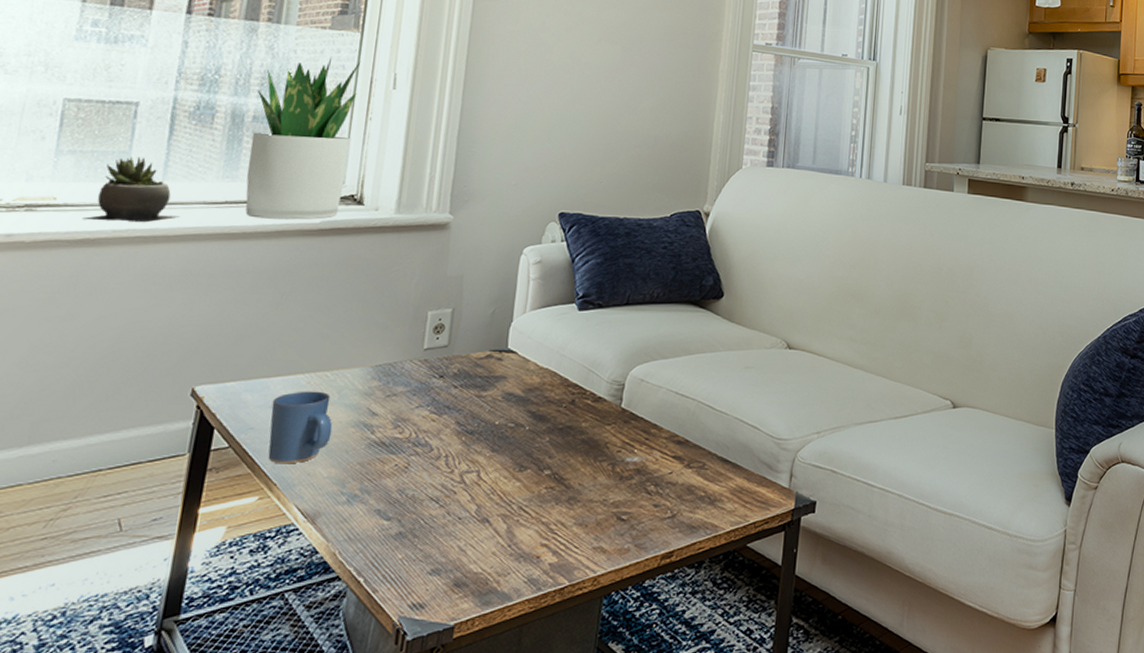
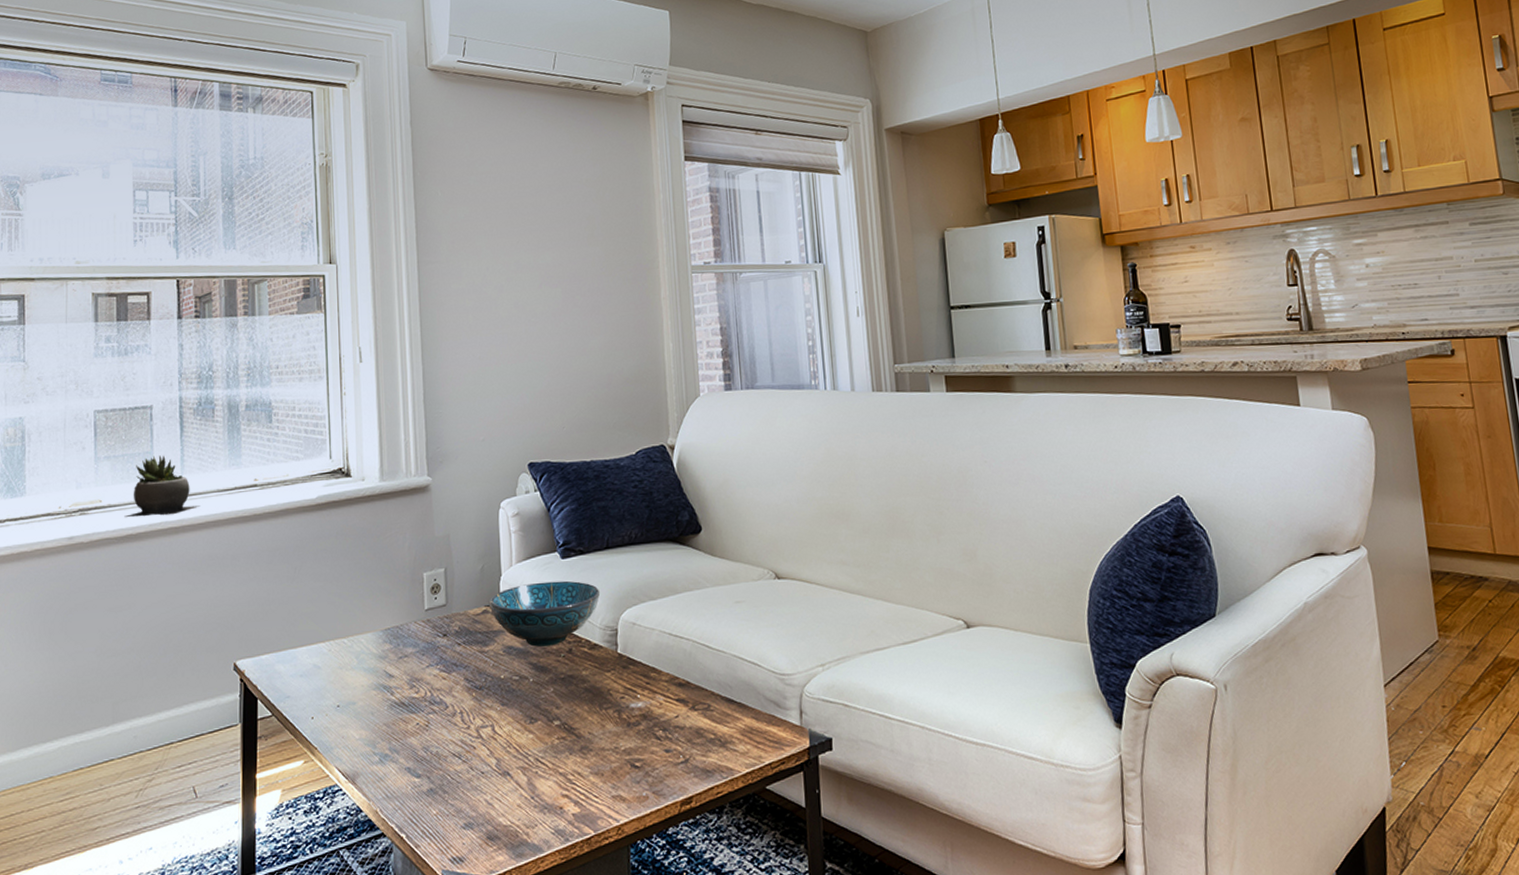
planter: present [245,57,362,220] -> none [245,340,332,500]
mug: present [268,391,333,464] -> none [302,657,357,729]
decorative bowl: none [494,331,613,397] -> present [488,580,601,648]

